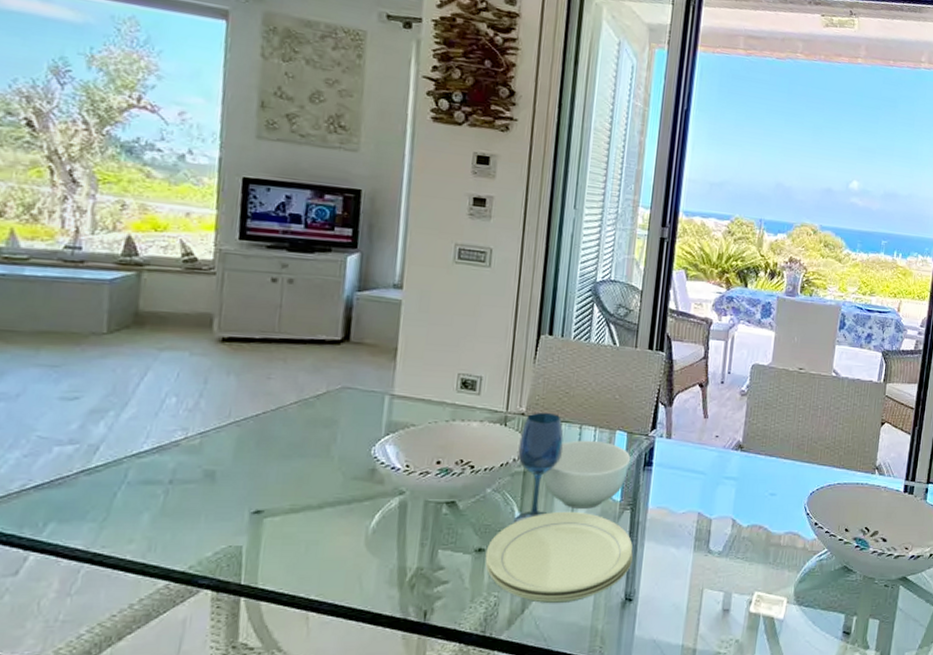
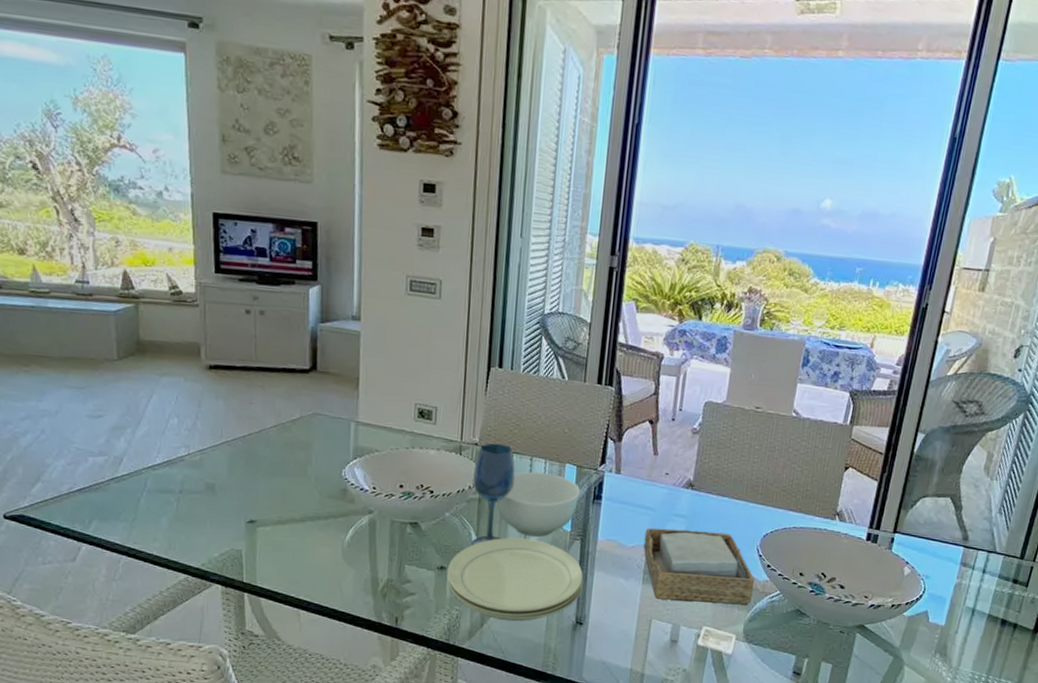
napkin holder: none [694,492,803,567] -> present [643,527,755,605]

